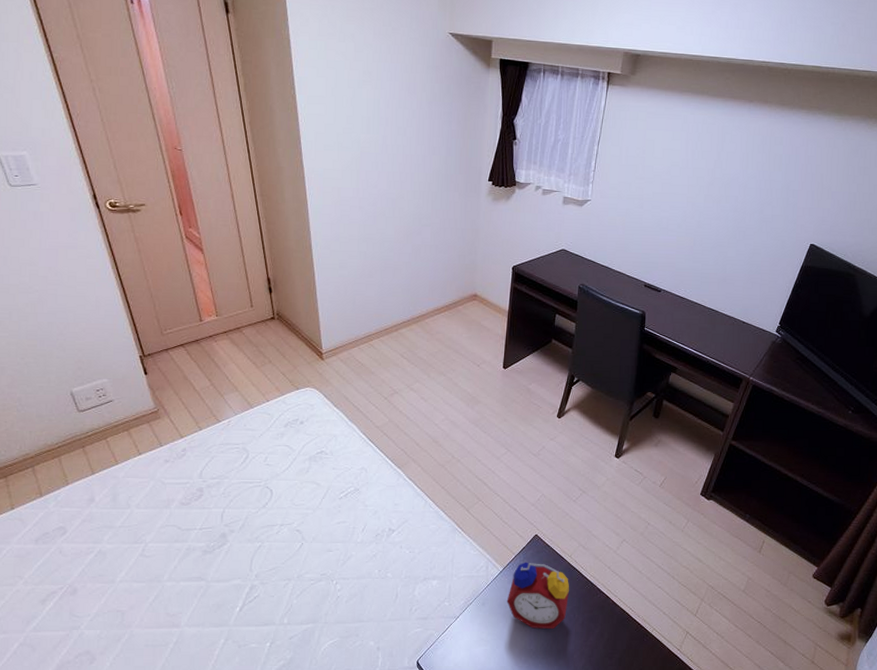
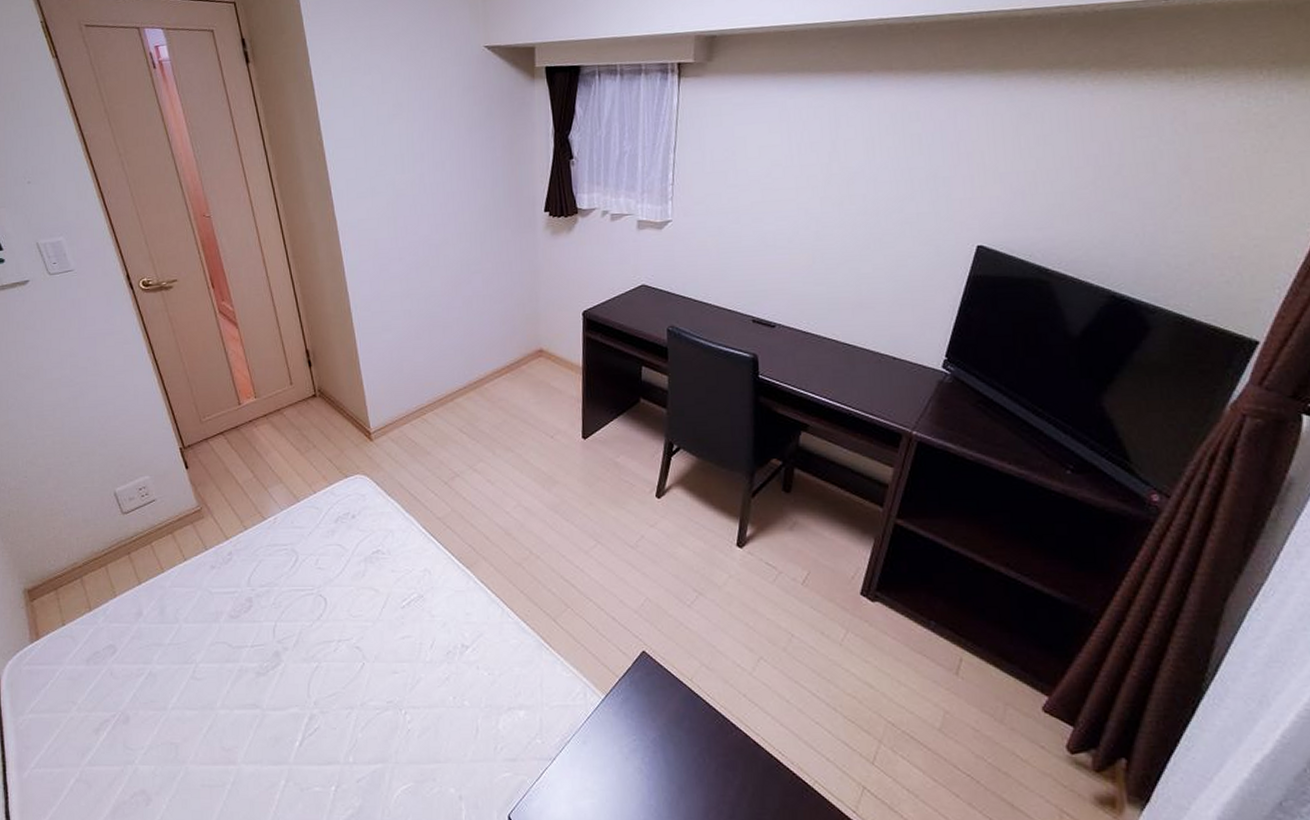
alarm clock: present [506,562,570,629] -> none [613,687,695,777]

